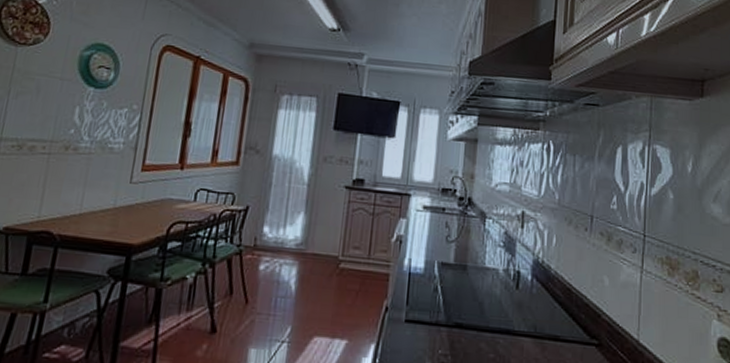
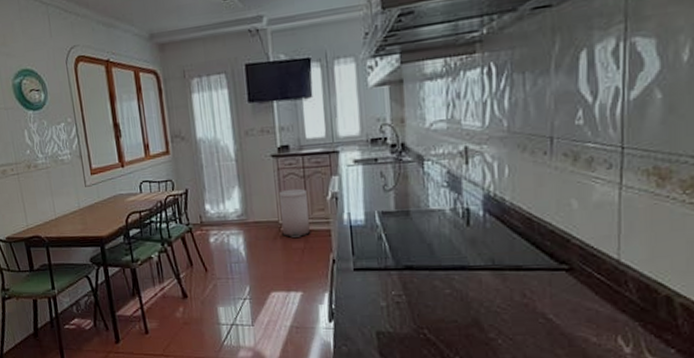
pedal bin: none [339,224,374,278] -> present [278,188,310,238]

